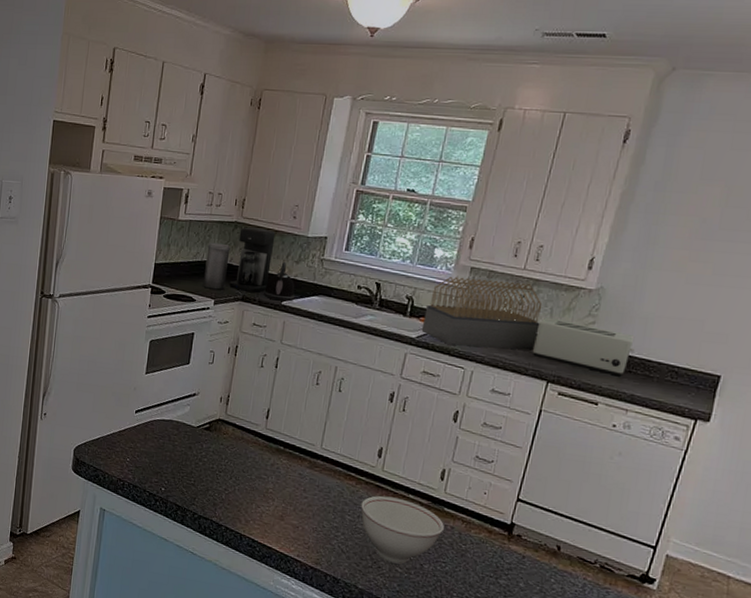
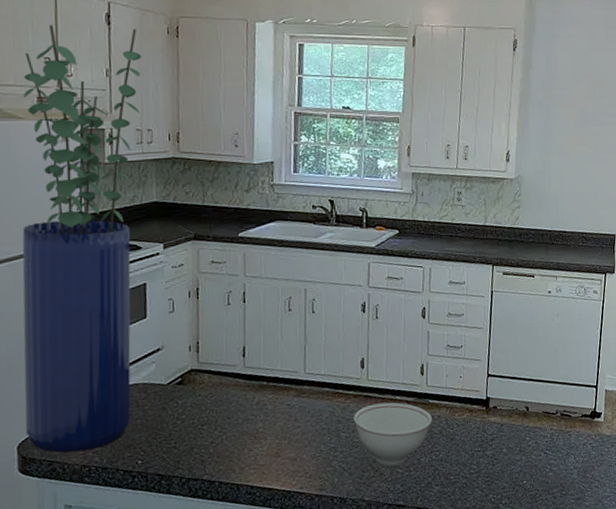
vase: none [81,92,225,467] -> present [22,25,142,453]
canister: present [202,242,231,290] -> none [145,182,173,233]
coffee maker: present [229,227,276,293] -> none [177,161,220,230]
kettle: present [264,261,295,302] -> none [217,192,250,233]
architectural model: present [421,276,543,351] -> none [379,180,478,248]
toaster: present [532,317,635,377] -> none [476,208,553,250]

